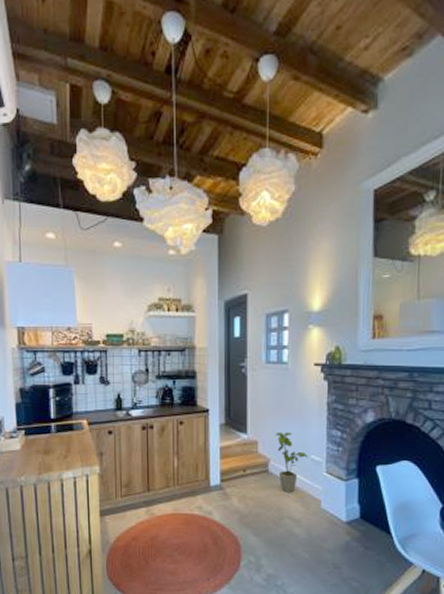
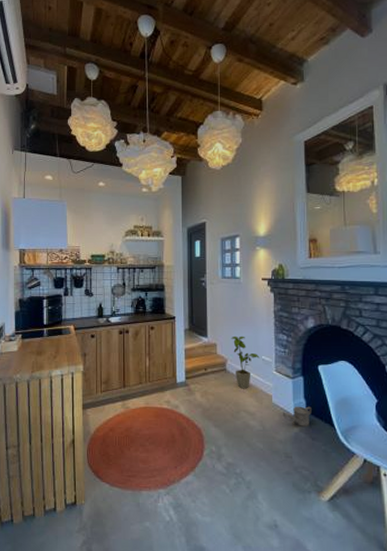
watering can: none [332,512,366,536] -> present [282,406,312,428]

